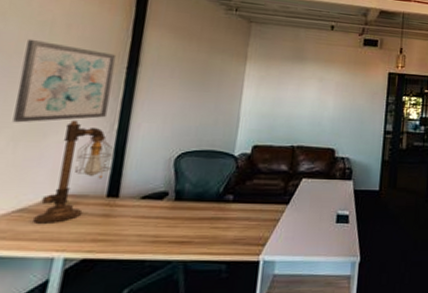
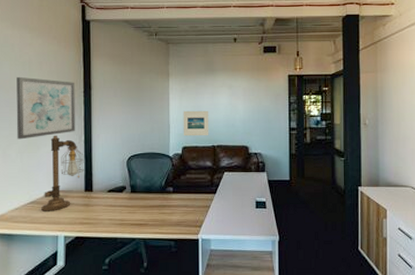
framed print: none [255,102,292,135] -> present [183,110,209,137]

